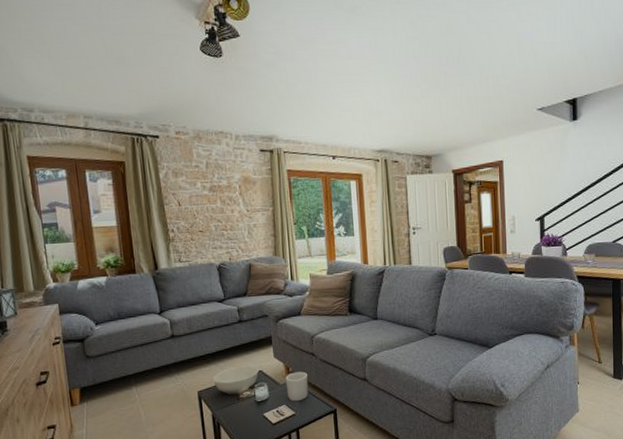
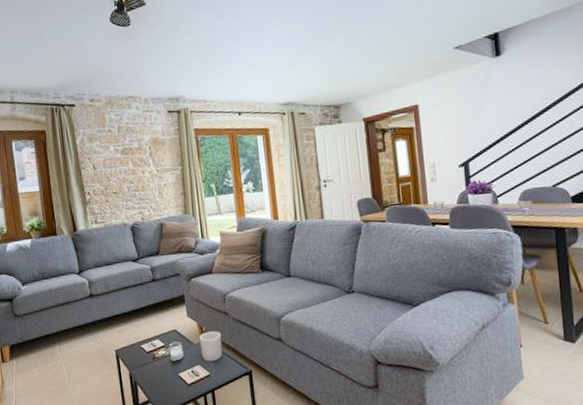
bowl: present [212,365,259,395] -> none [129,324,173,354]

